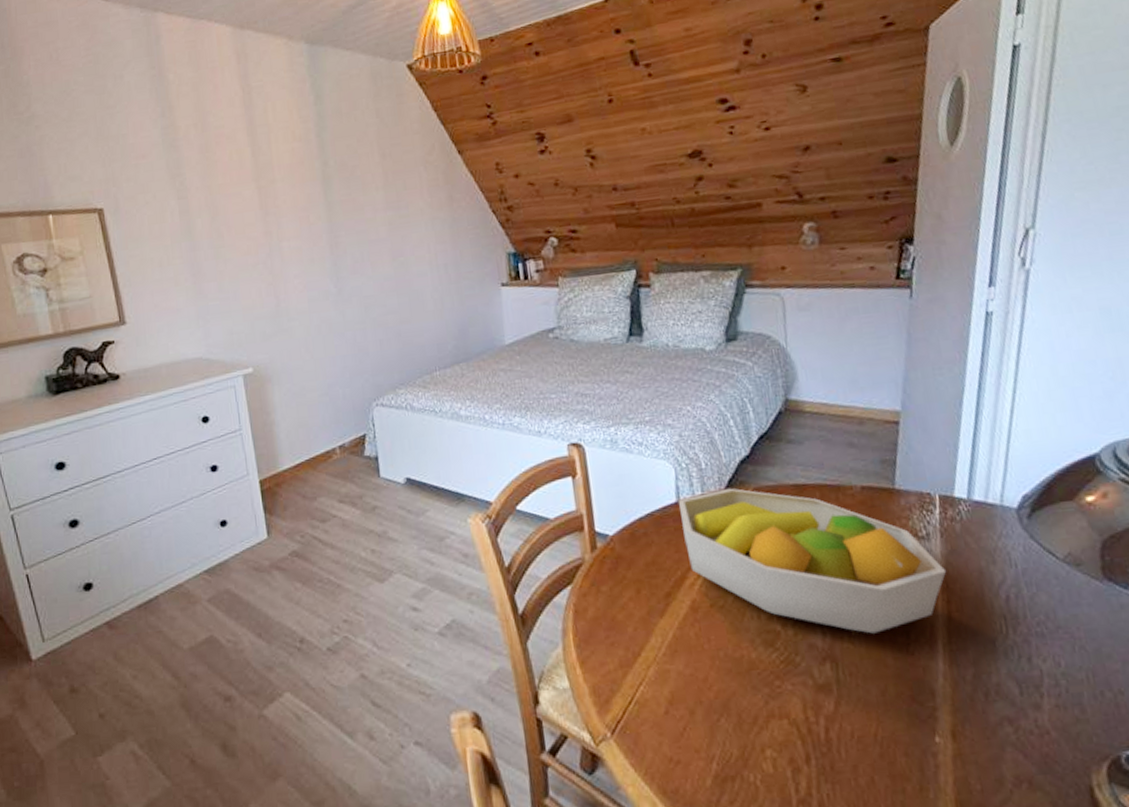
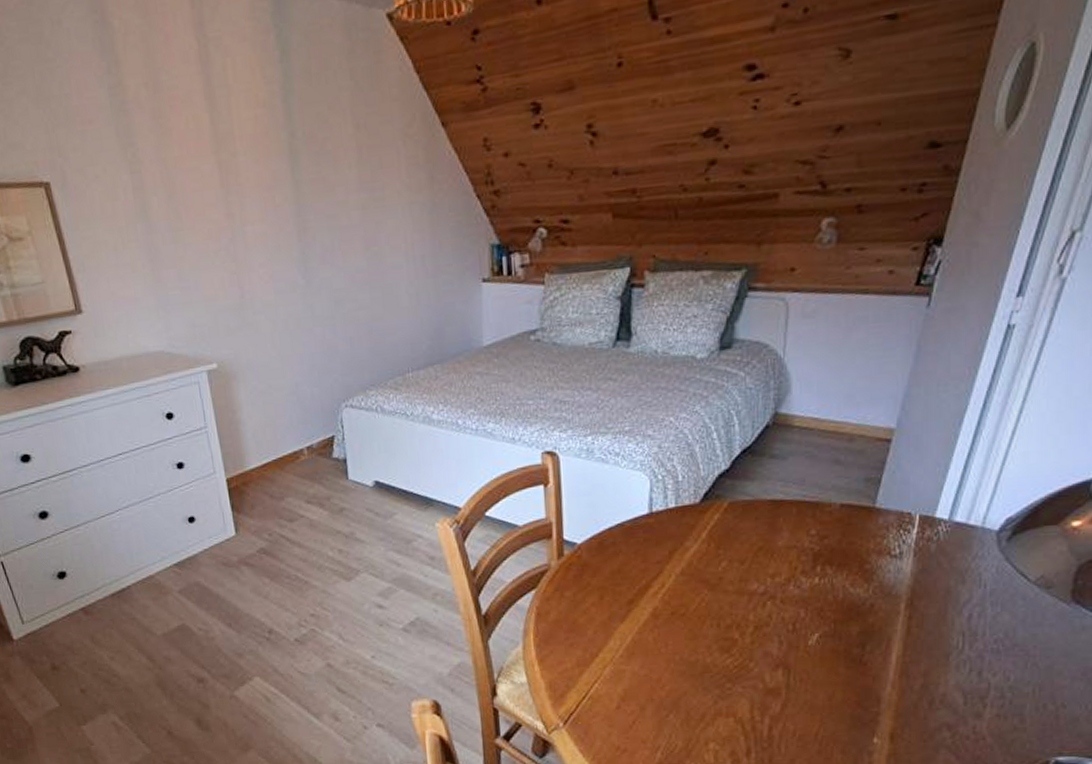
fruit bowl: present [677,488,947,634] -> none [650,501,914,645]

